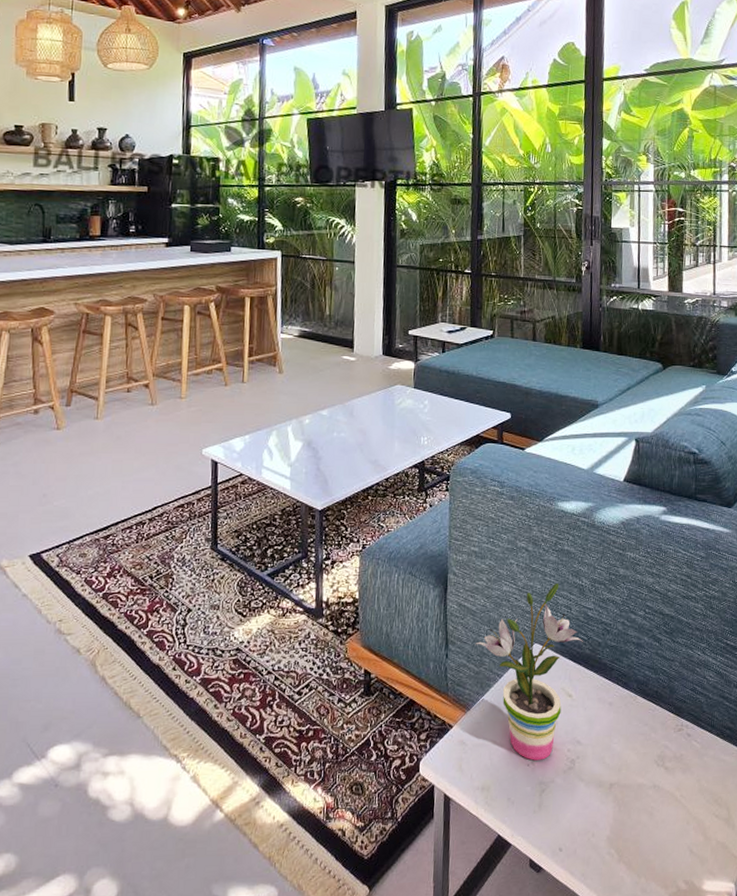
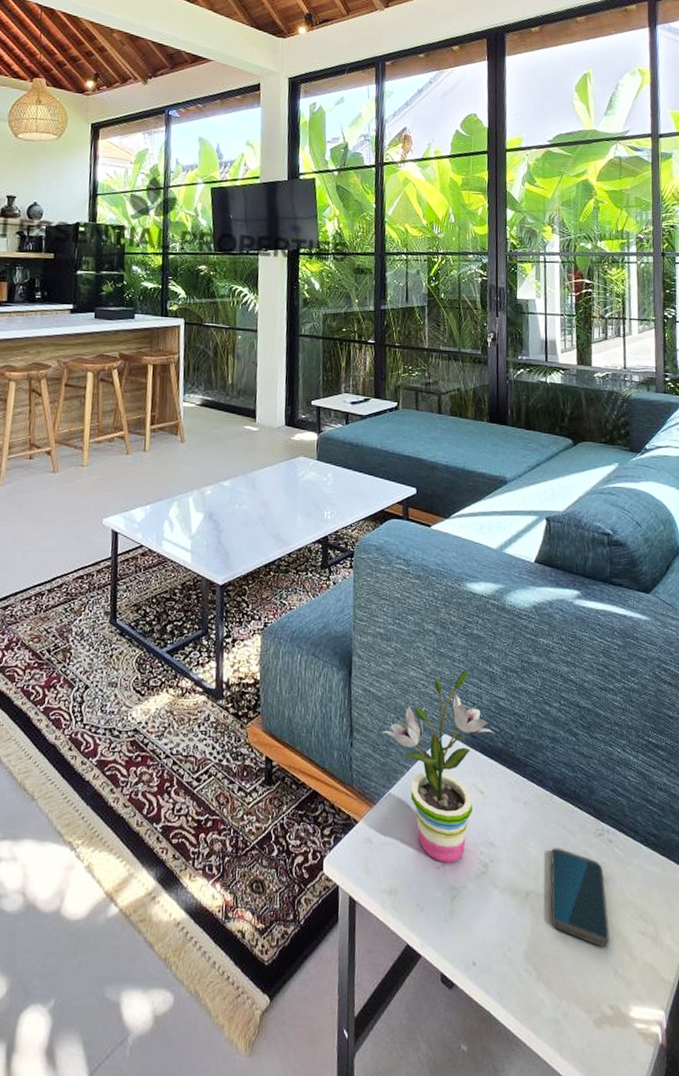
smartphone: none [633,743,686,830] -> present [551,848,610,948]

